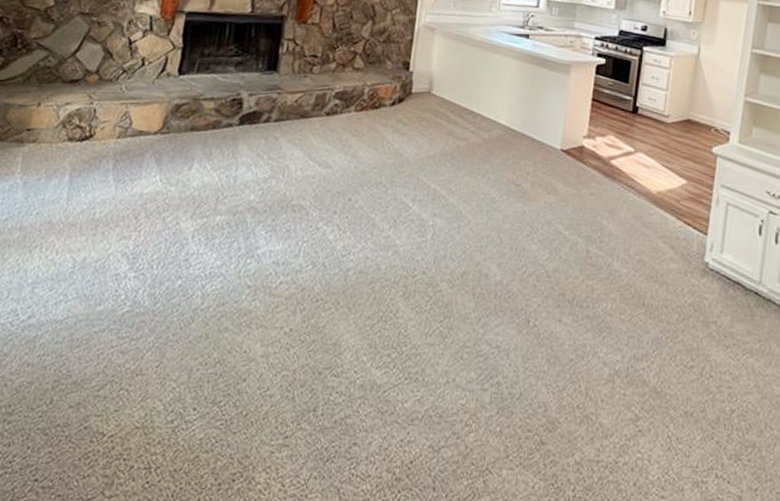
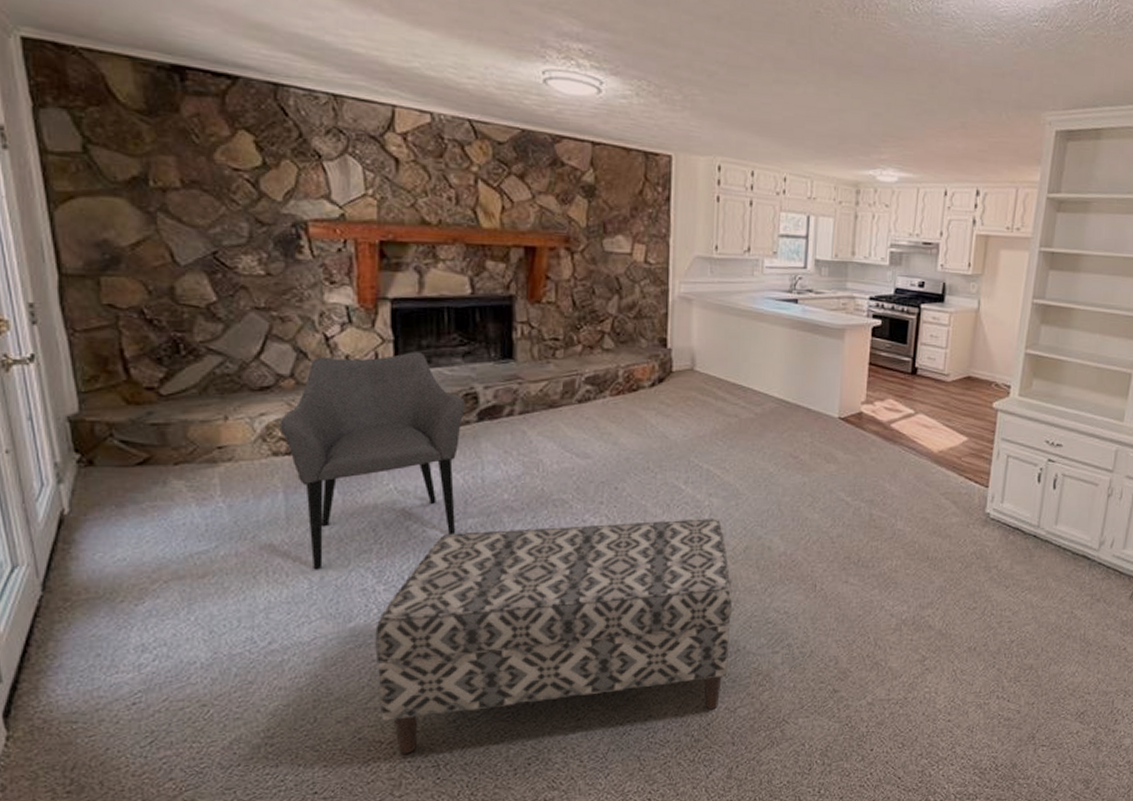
armchair: none [78,57,231,251] -> present [279,352,465,570]
bench: none [108,228,447,452] -> present [375,519,732,756]

